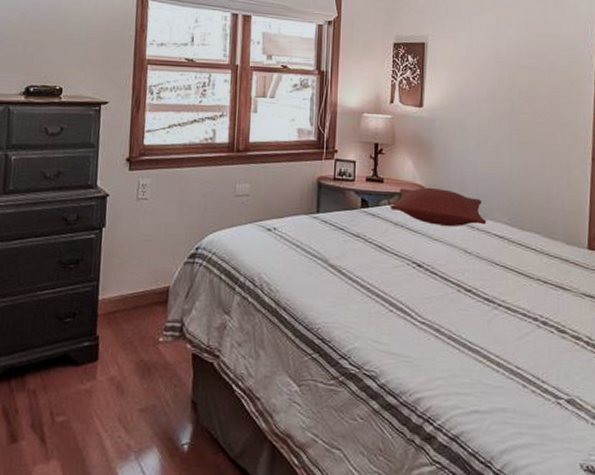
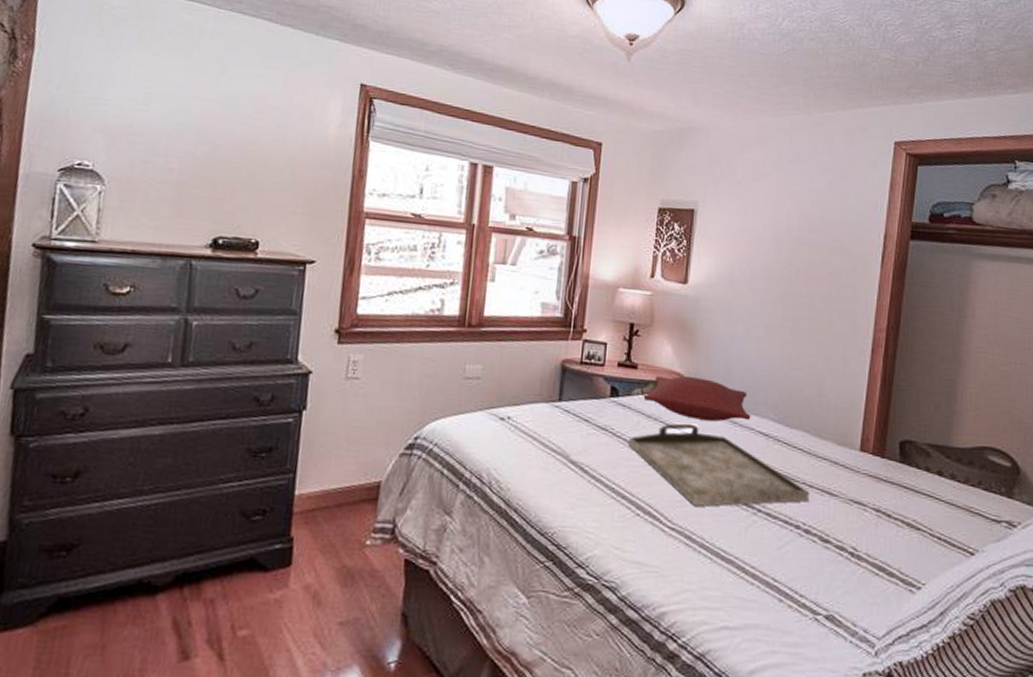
serving tray: none [380,229,545,303] -> present [629,423,810,507]

